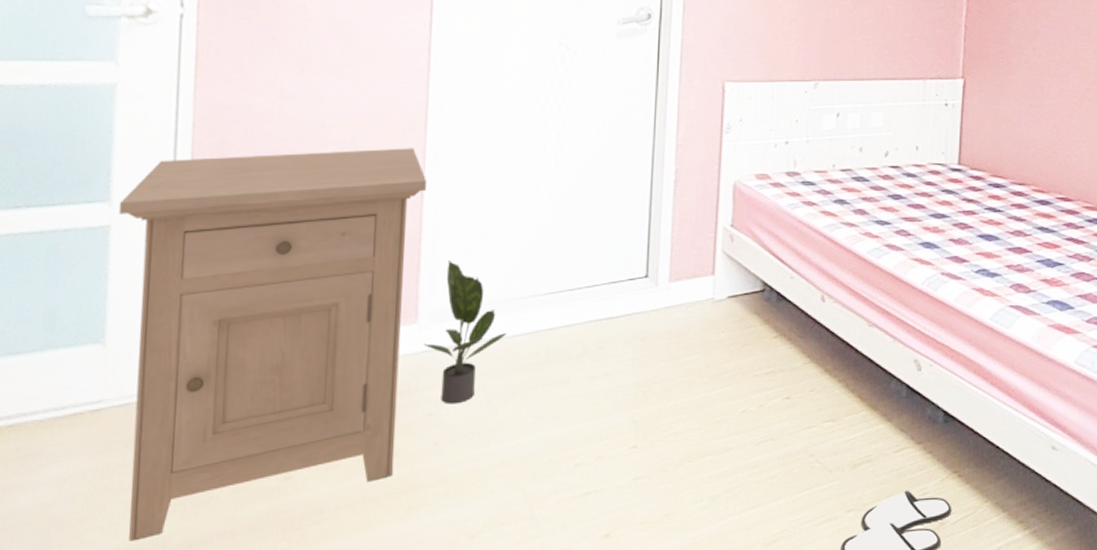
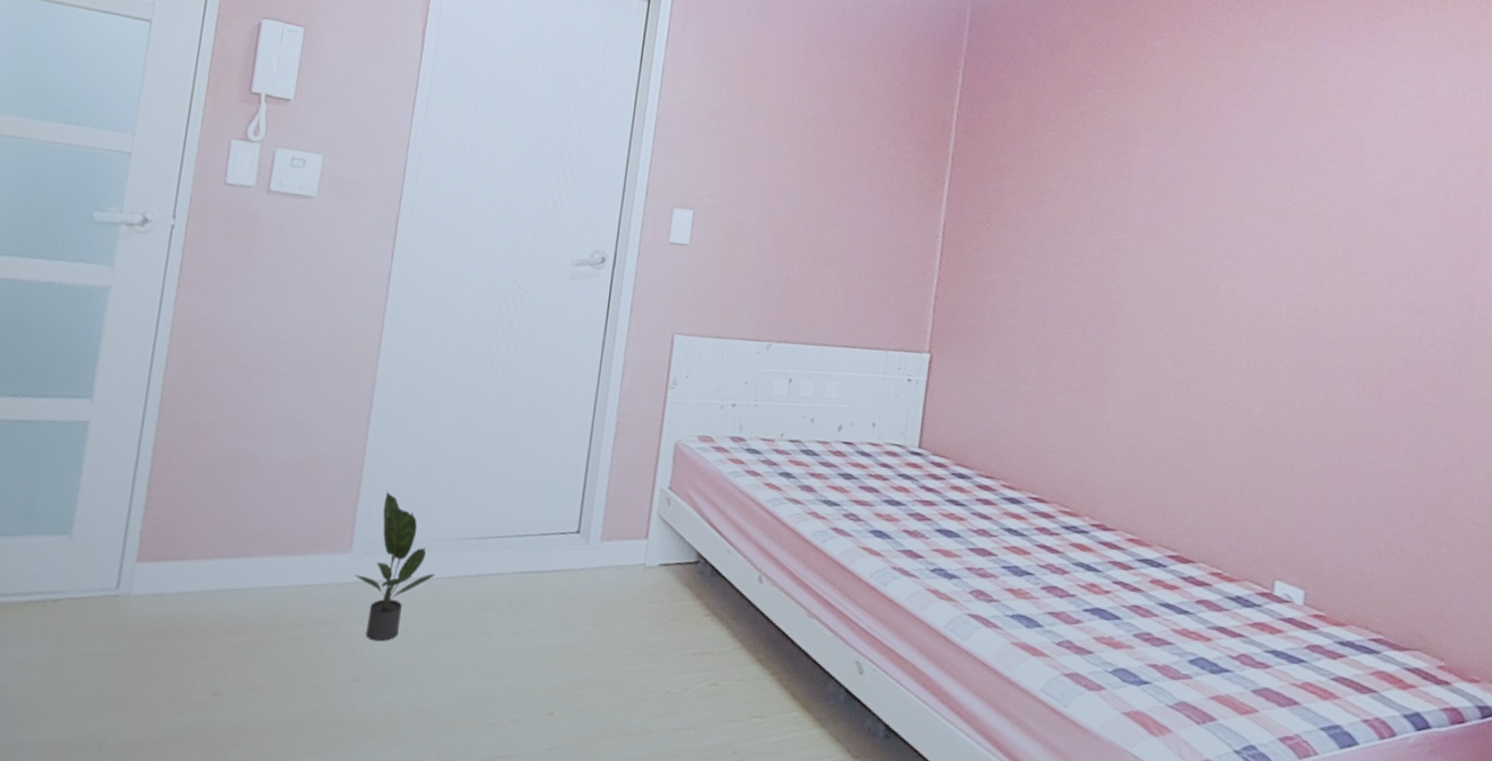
nightstand: present [118,148,428,541] -> none [70,363,375,736]

